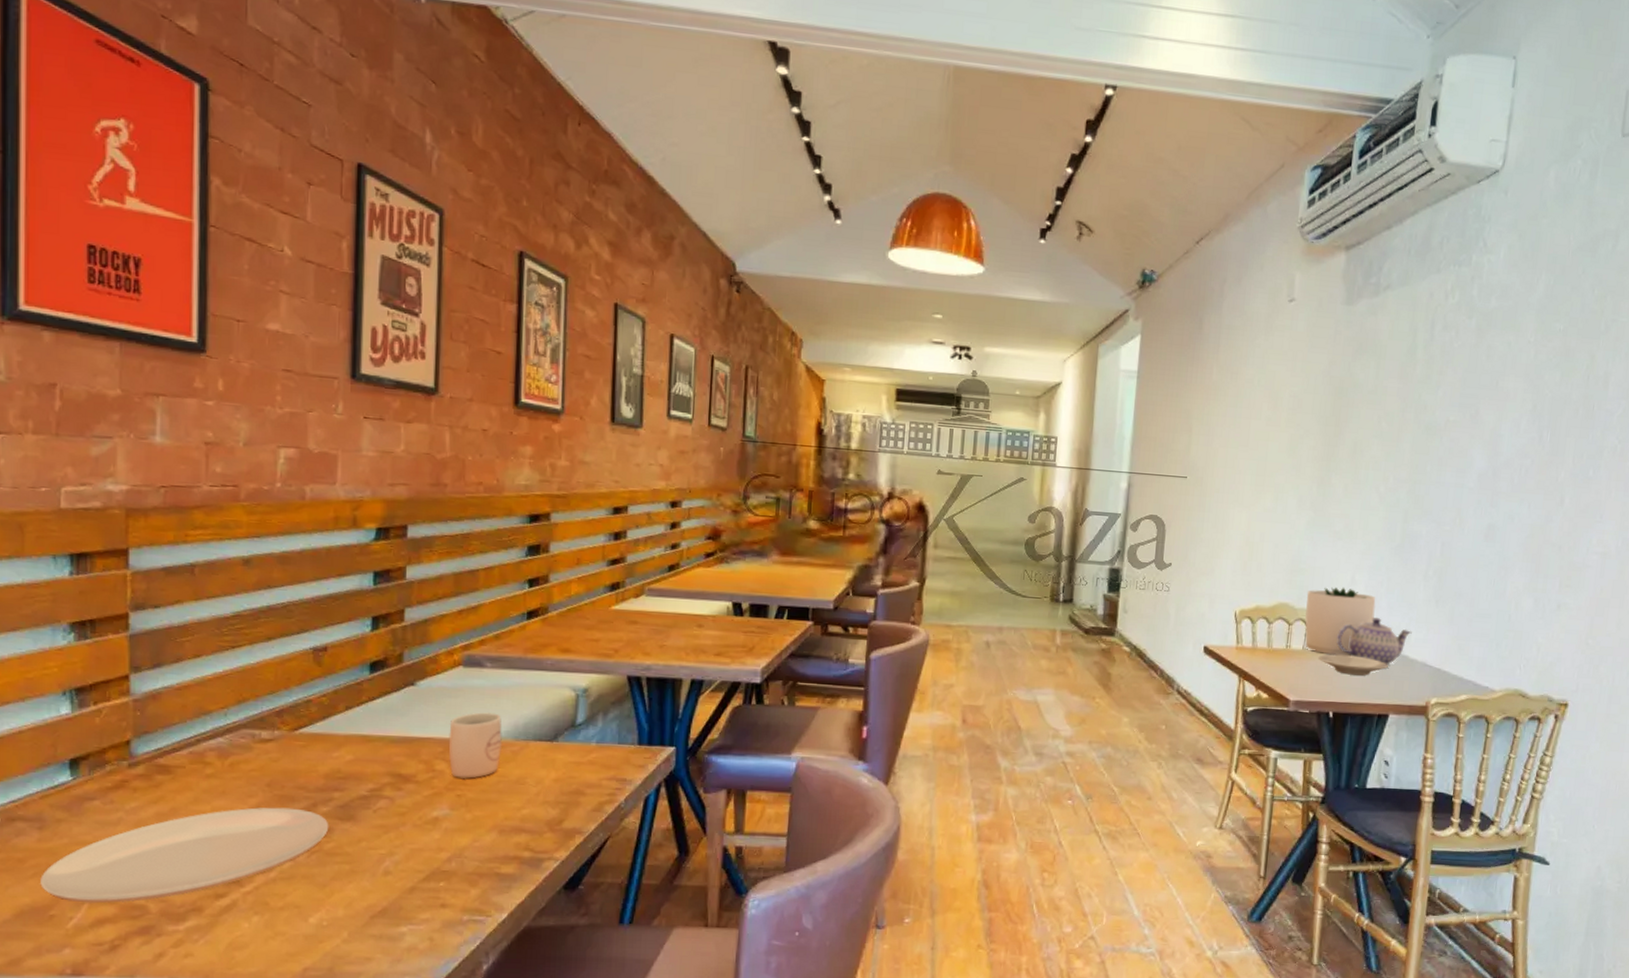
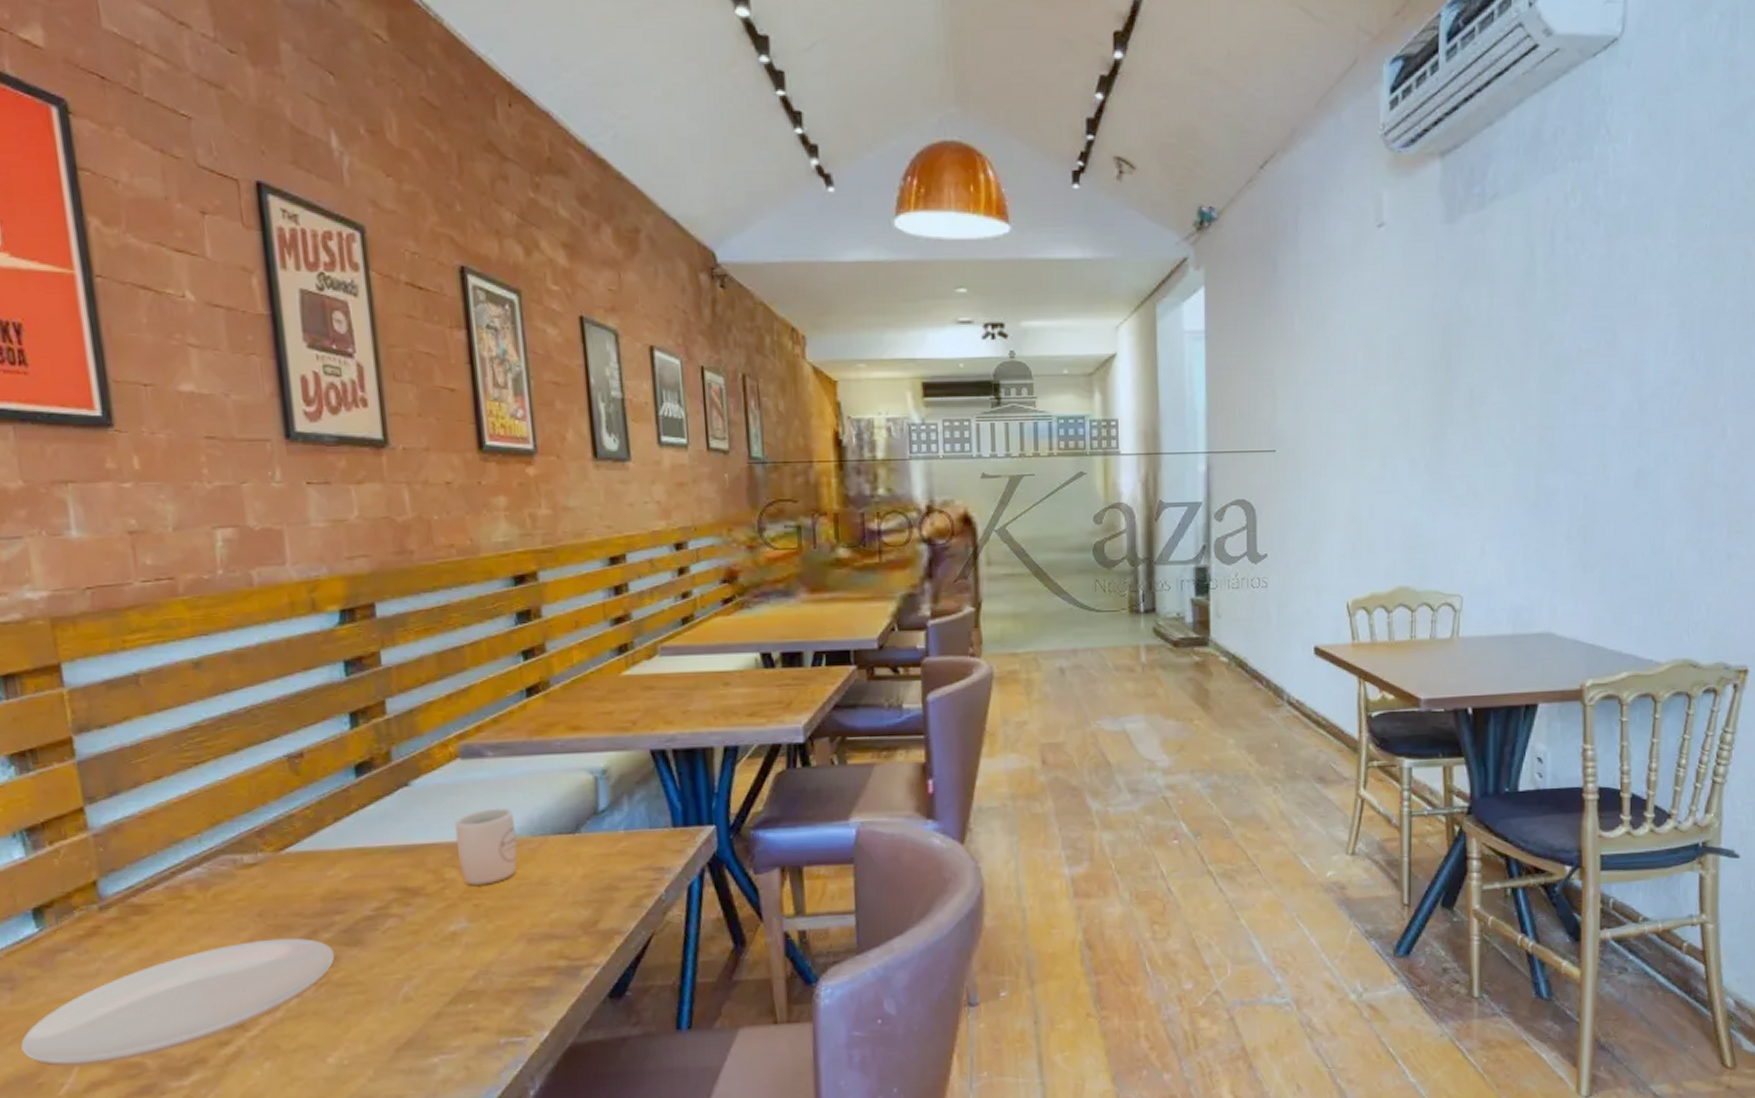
planter: present [1305,587,1376,657] -> none [1429,561,1512,642]
saucer: present [1318,654,1389,676] -> none [1449,639,1534,663]
teapot: present [1336,617,1412,665] -> none [1468,591,1557,647]

